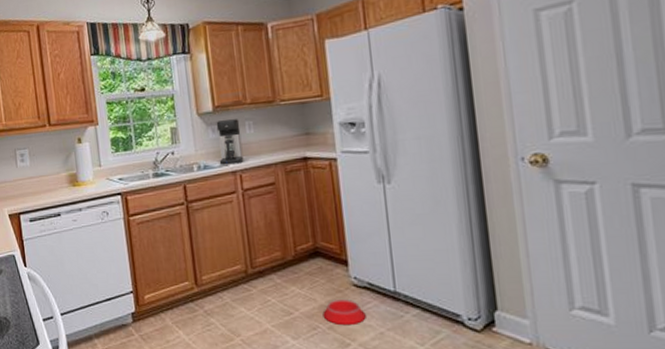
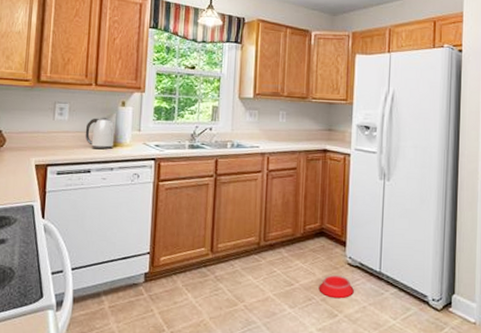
kettle: none [48,157,78,192] -> present [85,117,115,150]
coffee maker: present [216,119,244,165] -> none [251,107,275,147]

